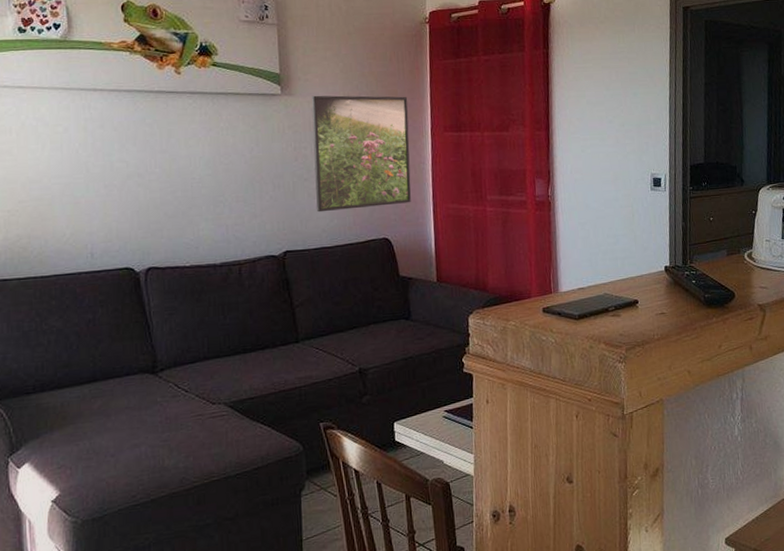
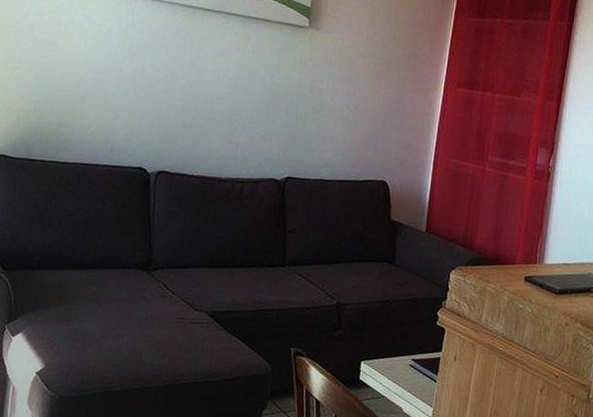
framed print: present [311,95,411,213] -> none [323,32,428,151]

